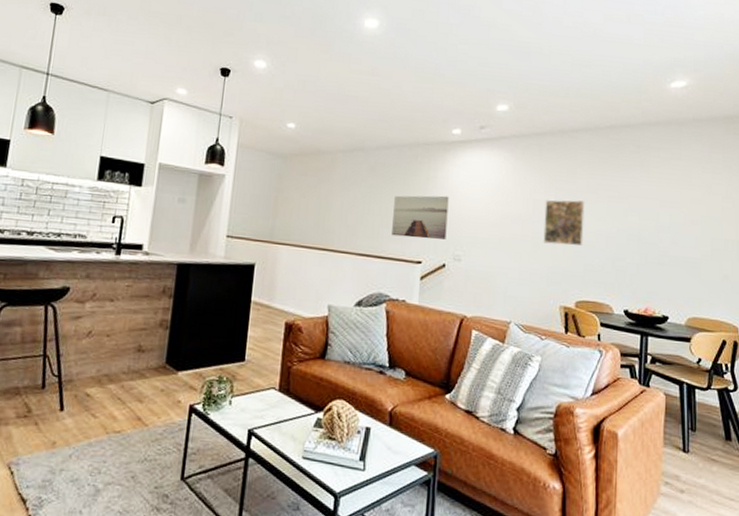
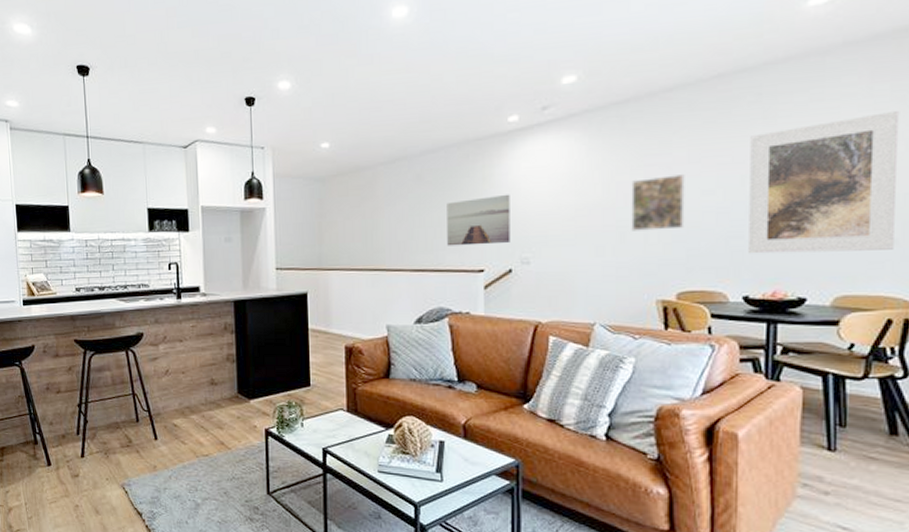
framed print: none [629,175,729,284] -> present [748,110,900,254]

